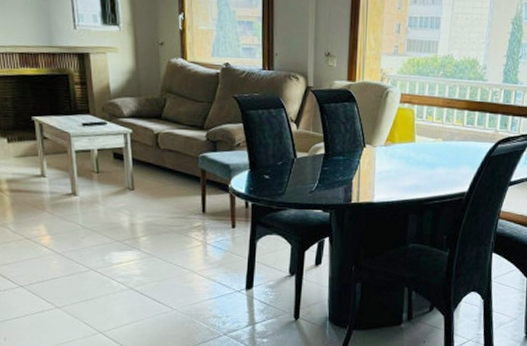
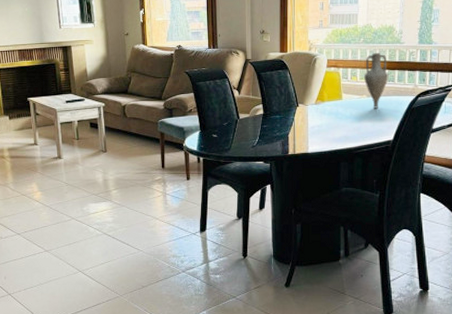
vase: none [441,90,468,155] -> present [364,53,389,109]

